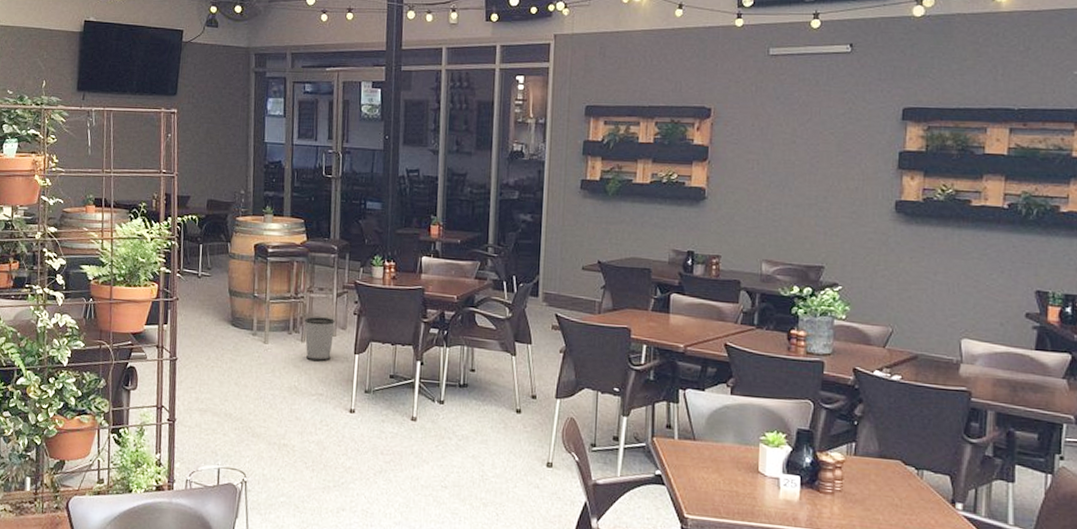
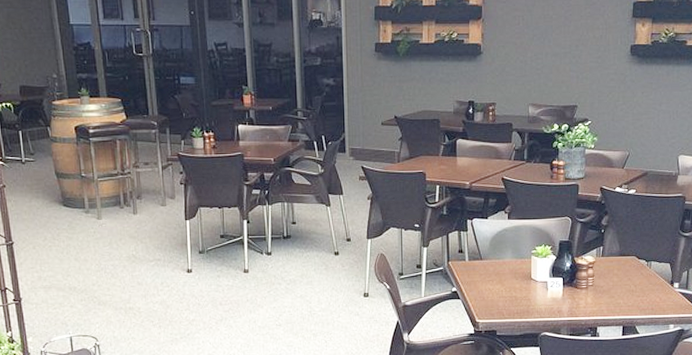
wastebasket: present [305,317,335,362] -> none [135,190,164,231]

